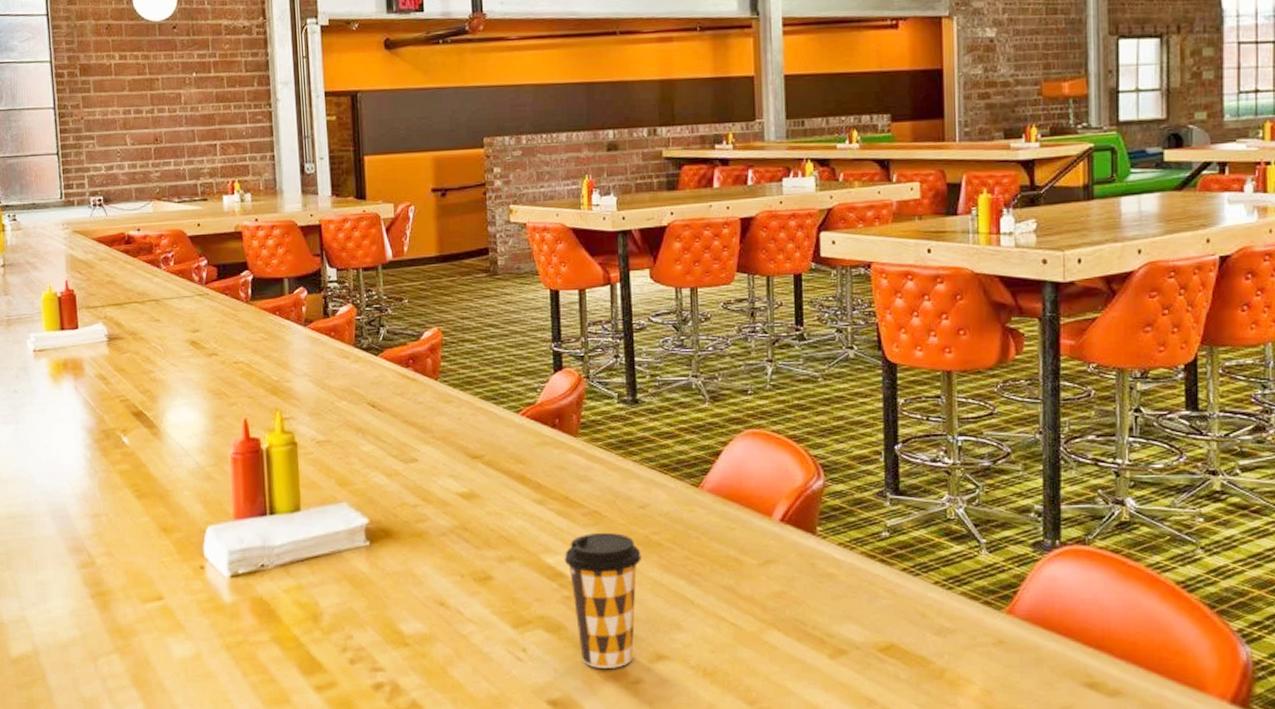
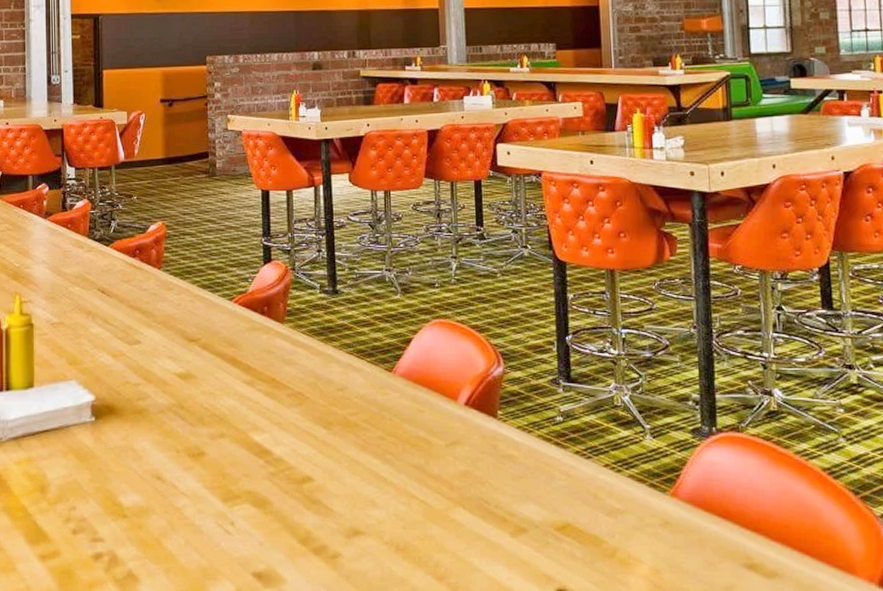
coffee cup: present [565,532,642,668] -> none [271,412,340,542]

